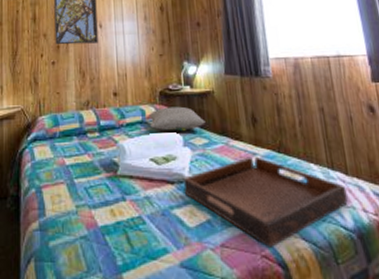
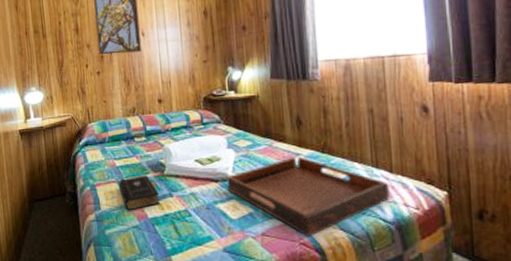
book: none [67,175,111,218] -> present [118,175,160,211]
pillow: present [148,106,205,132] -> none [193,111,249,135]

